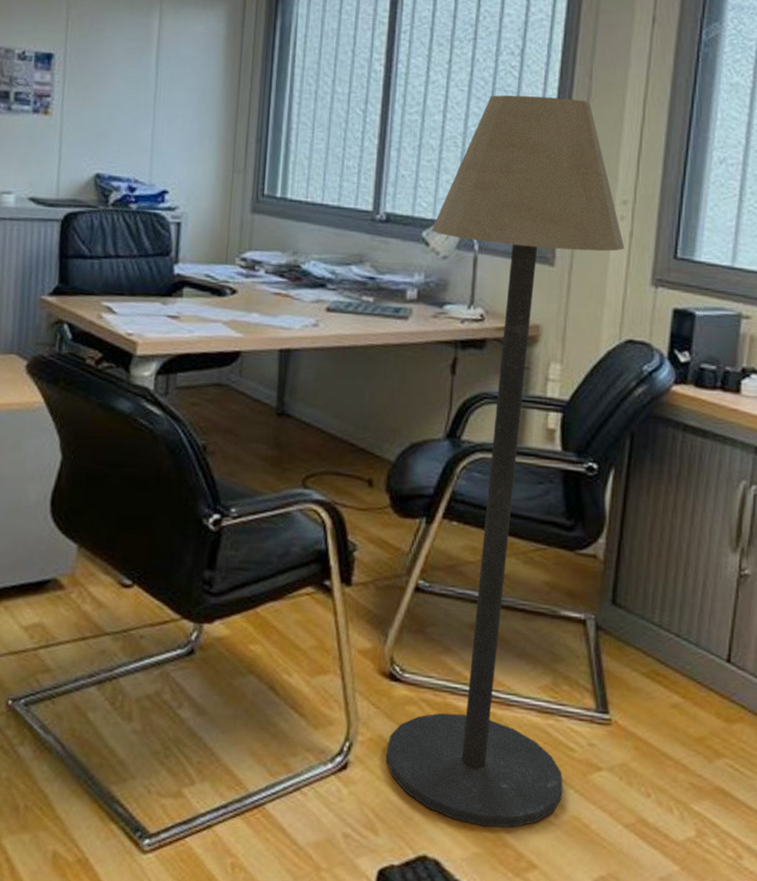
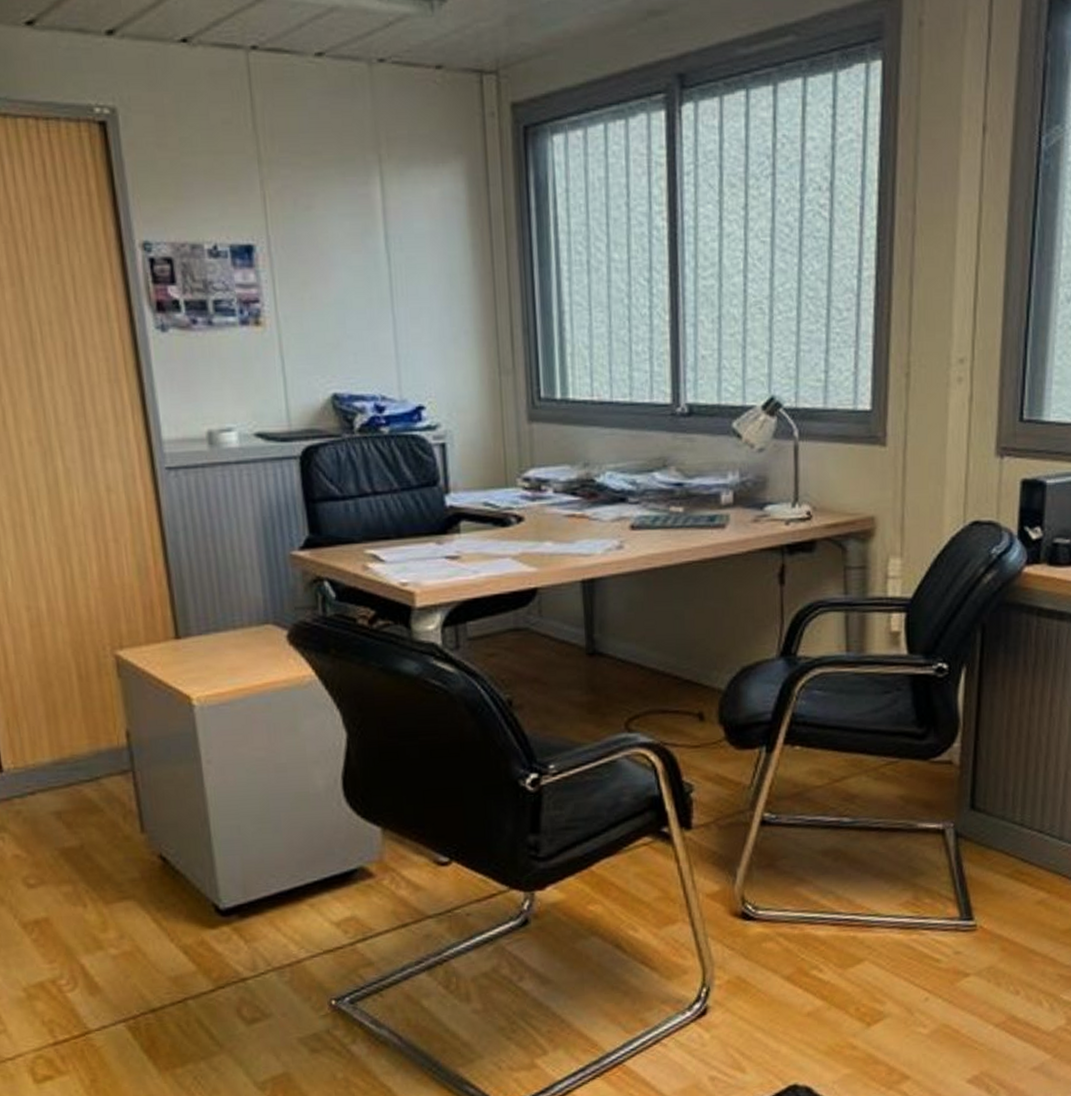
floor lamp: present [386,95,625,828] -> none [742,239,964,1048]

